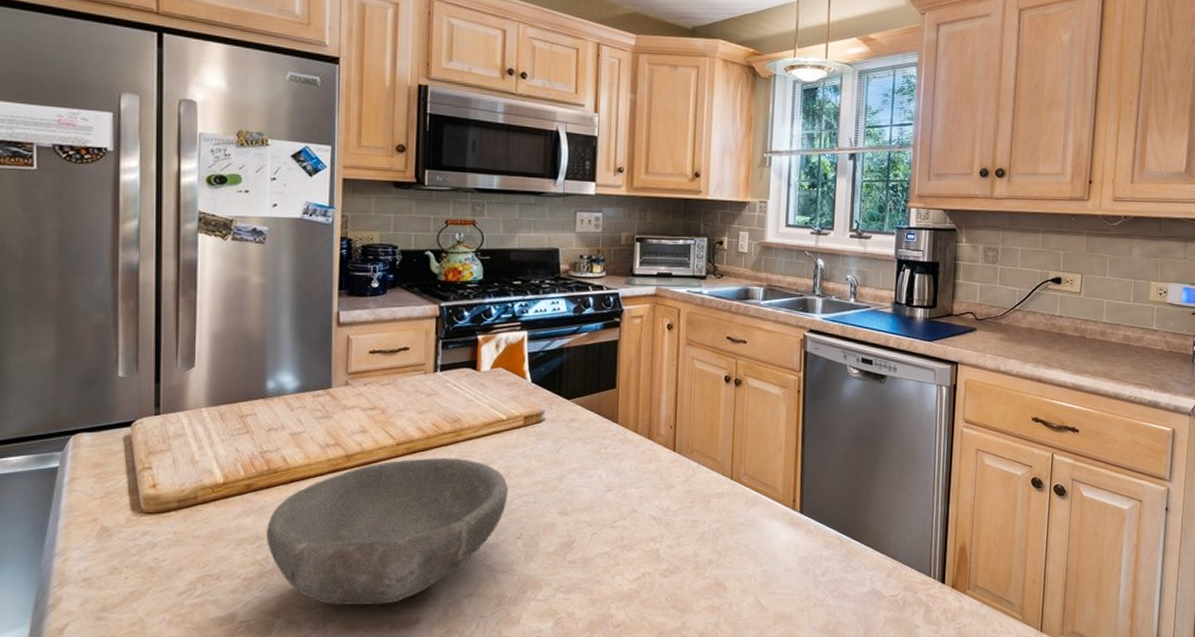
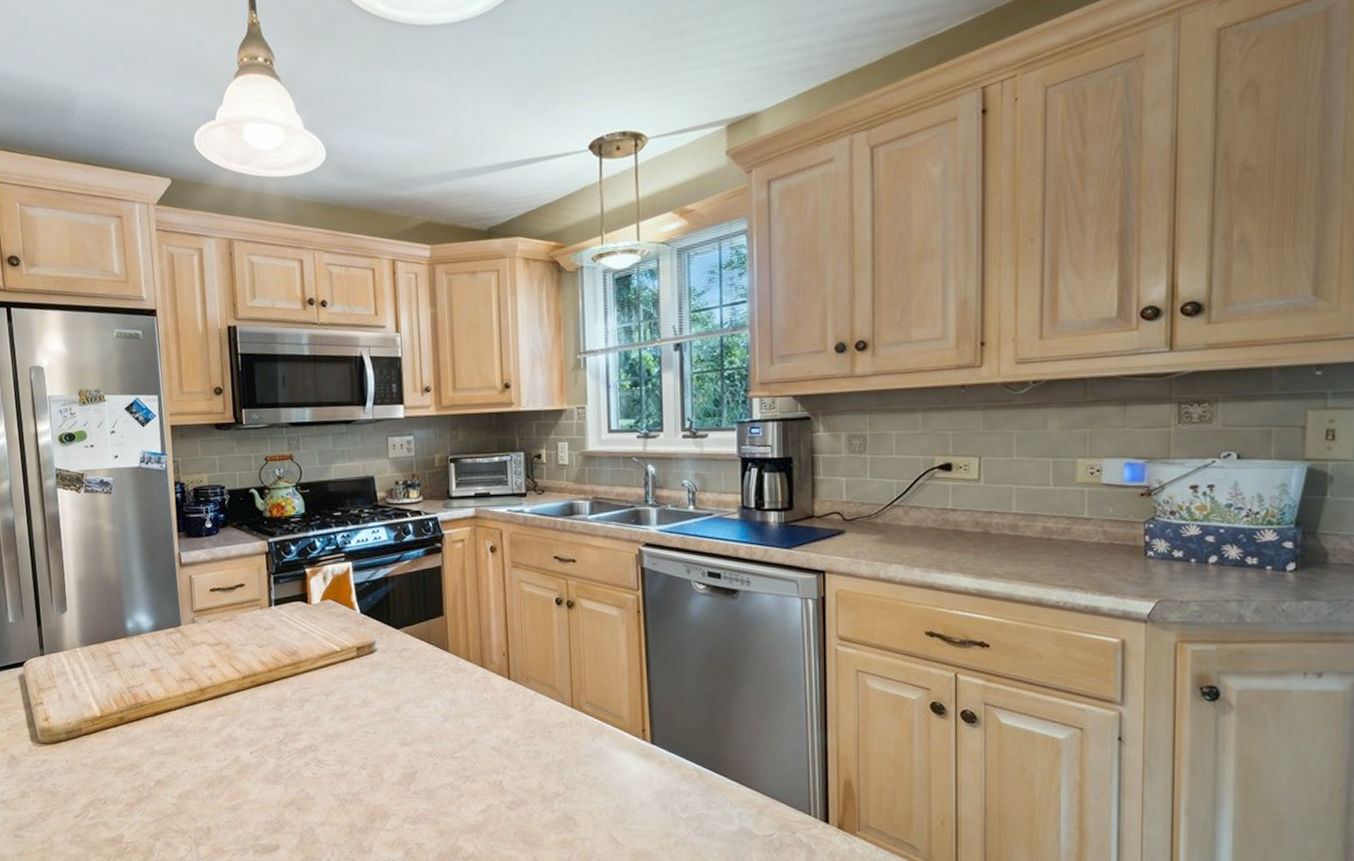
bowl: present [267,457,508,605] -> none [140,689,349,830]

